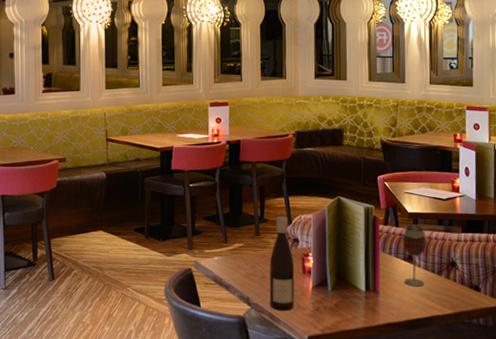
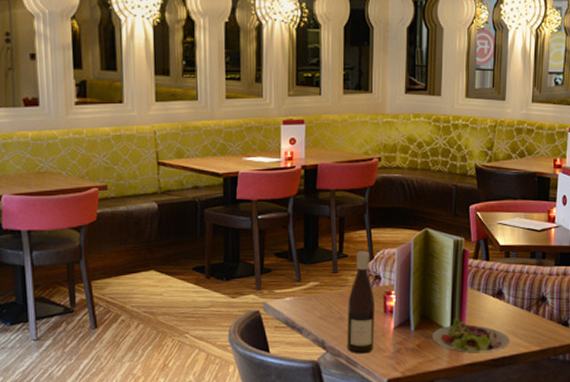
cushion: present [293,127,345,150] -> none [378,150,437,176]
salad plate: none [349,280,424,314] -> present [433,318,511,353]
wineglass: present [403,224,426,287] -> none [492,258,517,324]

